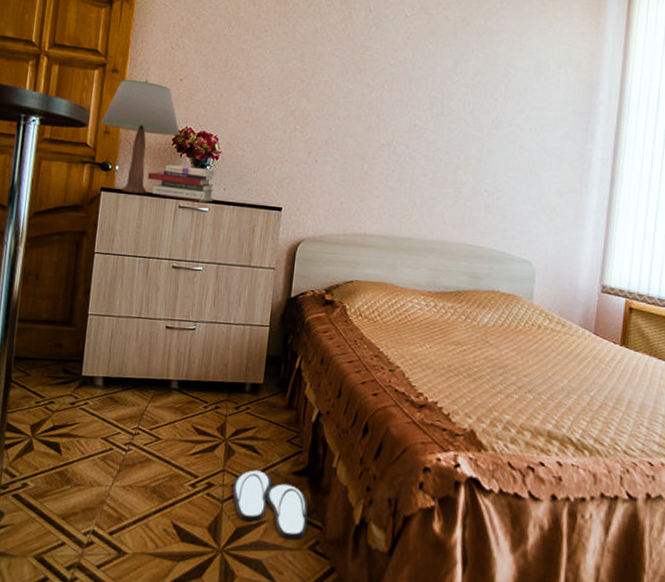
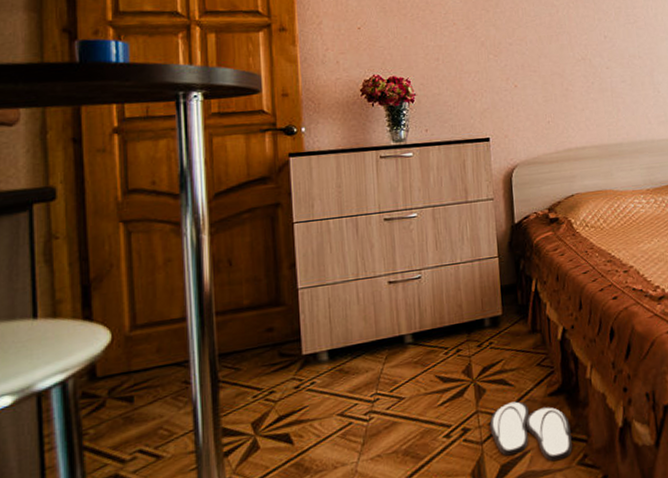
table lamp: present [100,79,180,194] -> none [275,33,368,154]
books: present [147,164,215,203] -> none [339,113,416,151]

